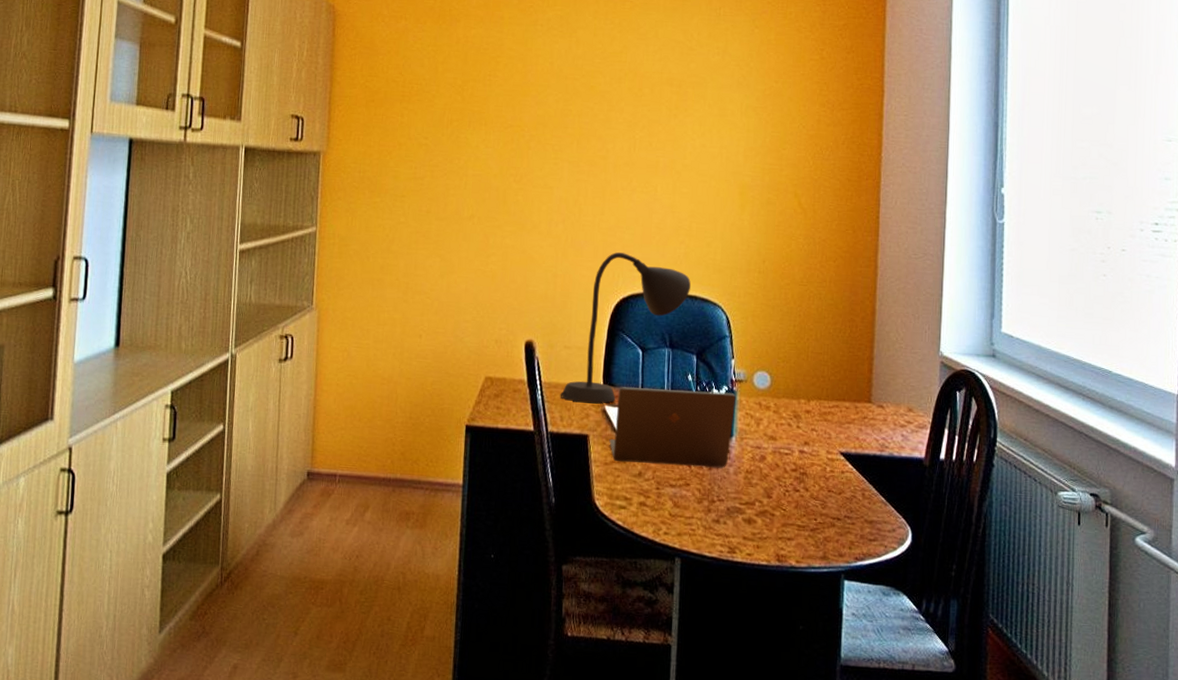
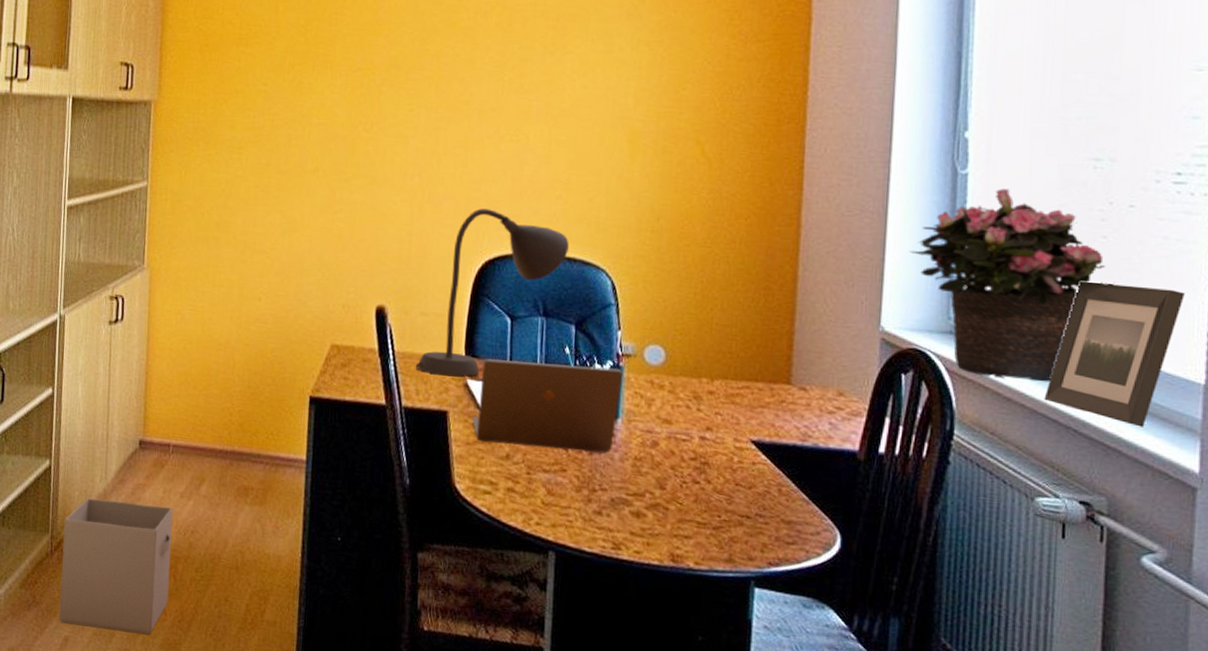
storage box: none [228,529,339,657] -> present [59,498,173,634]
potted flower: none [960,235,1113,394] -> present [908,188,1115,381]
picture frame: none [1063,311,1162,431] -> present [1044,281,1185,427]

